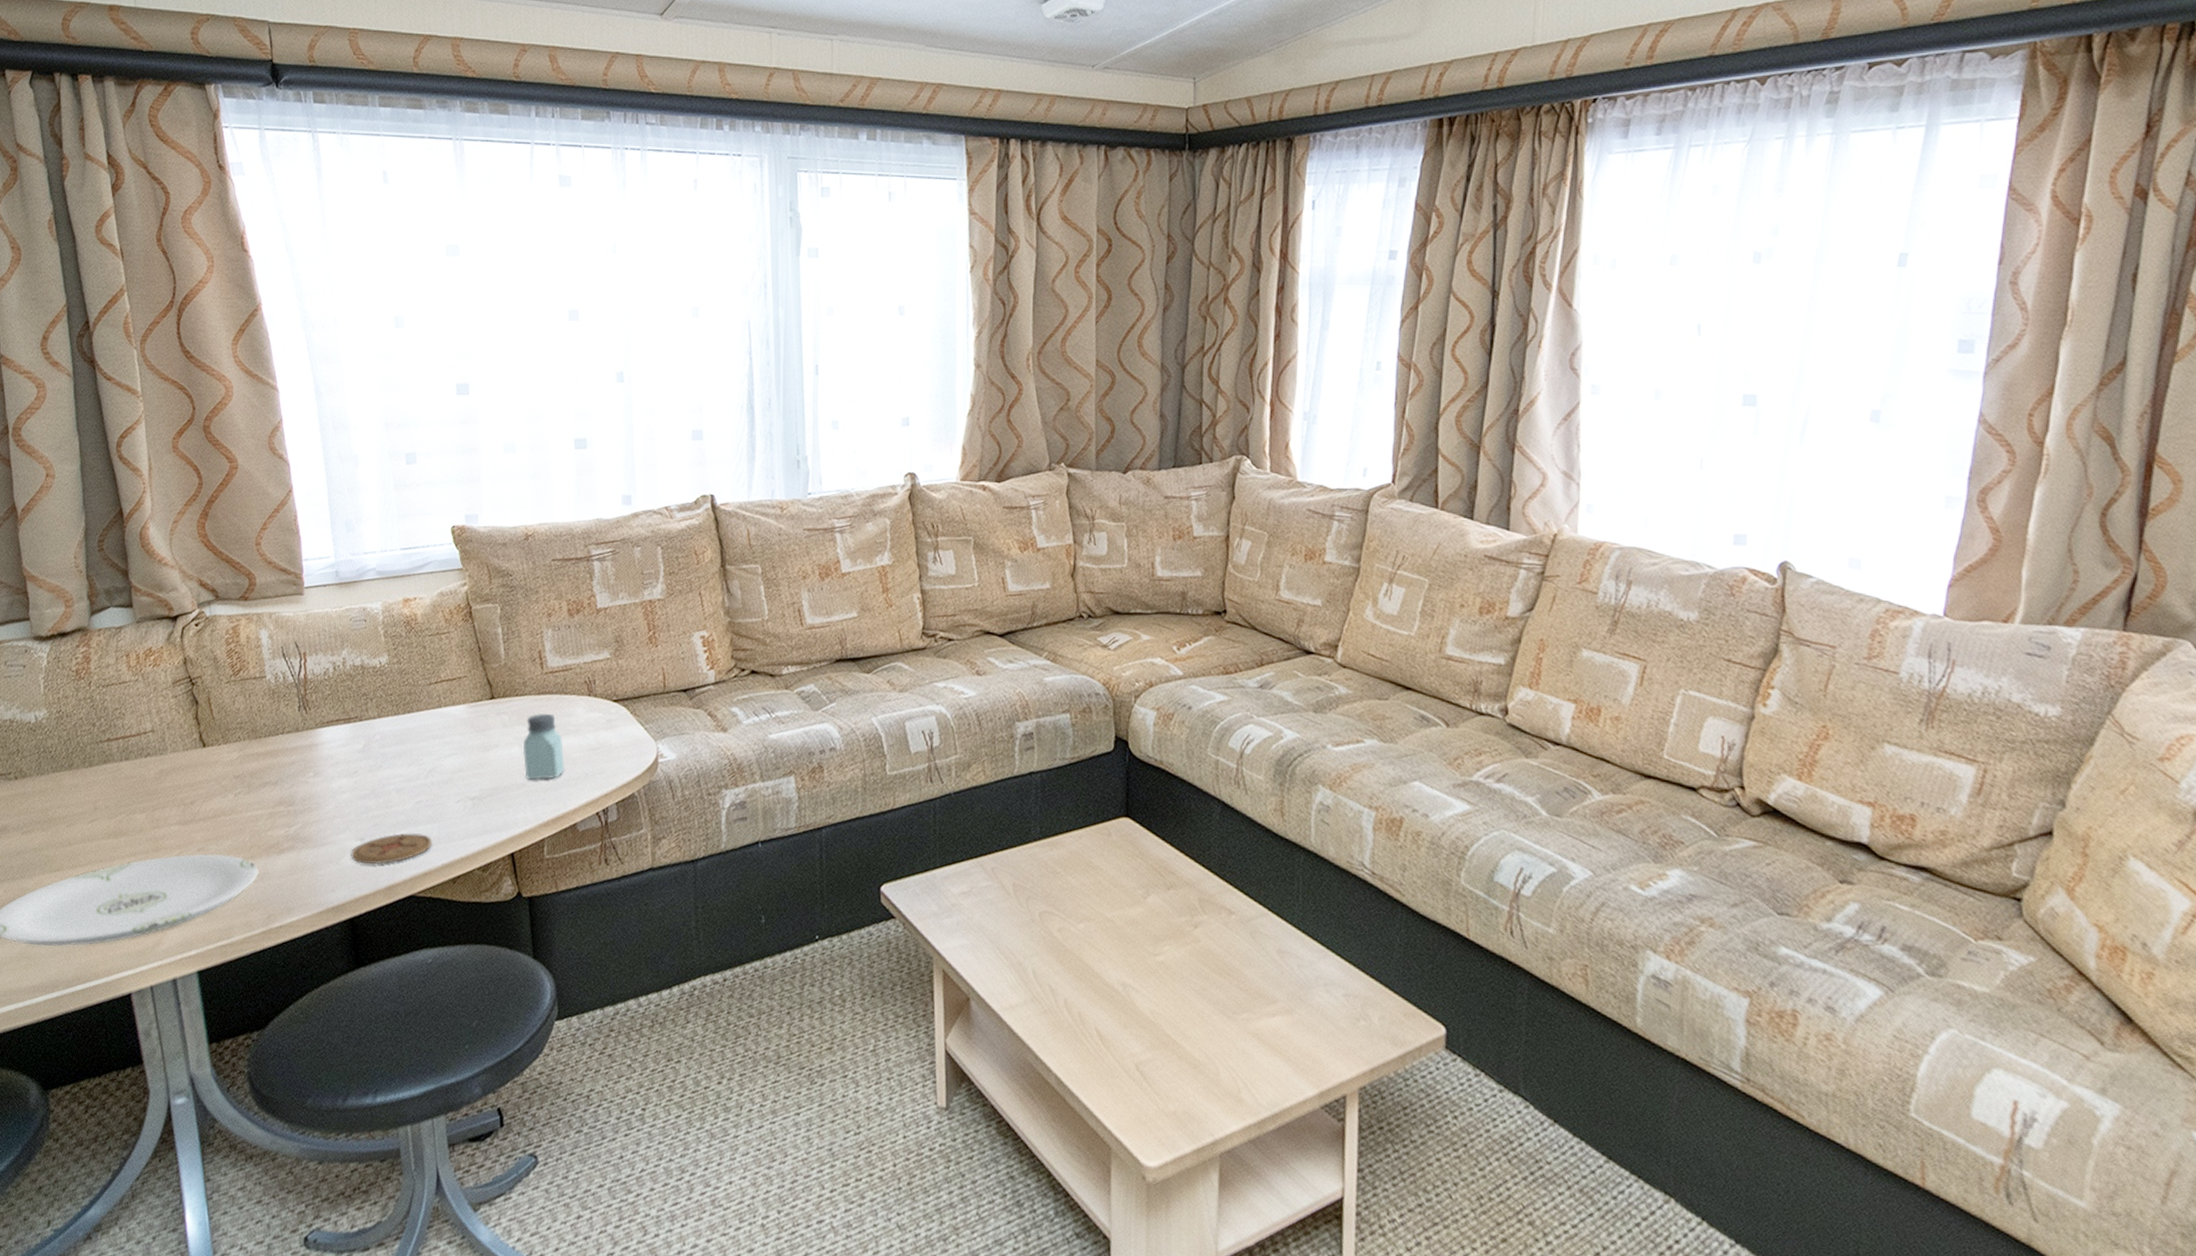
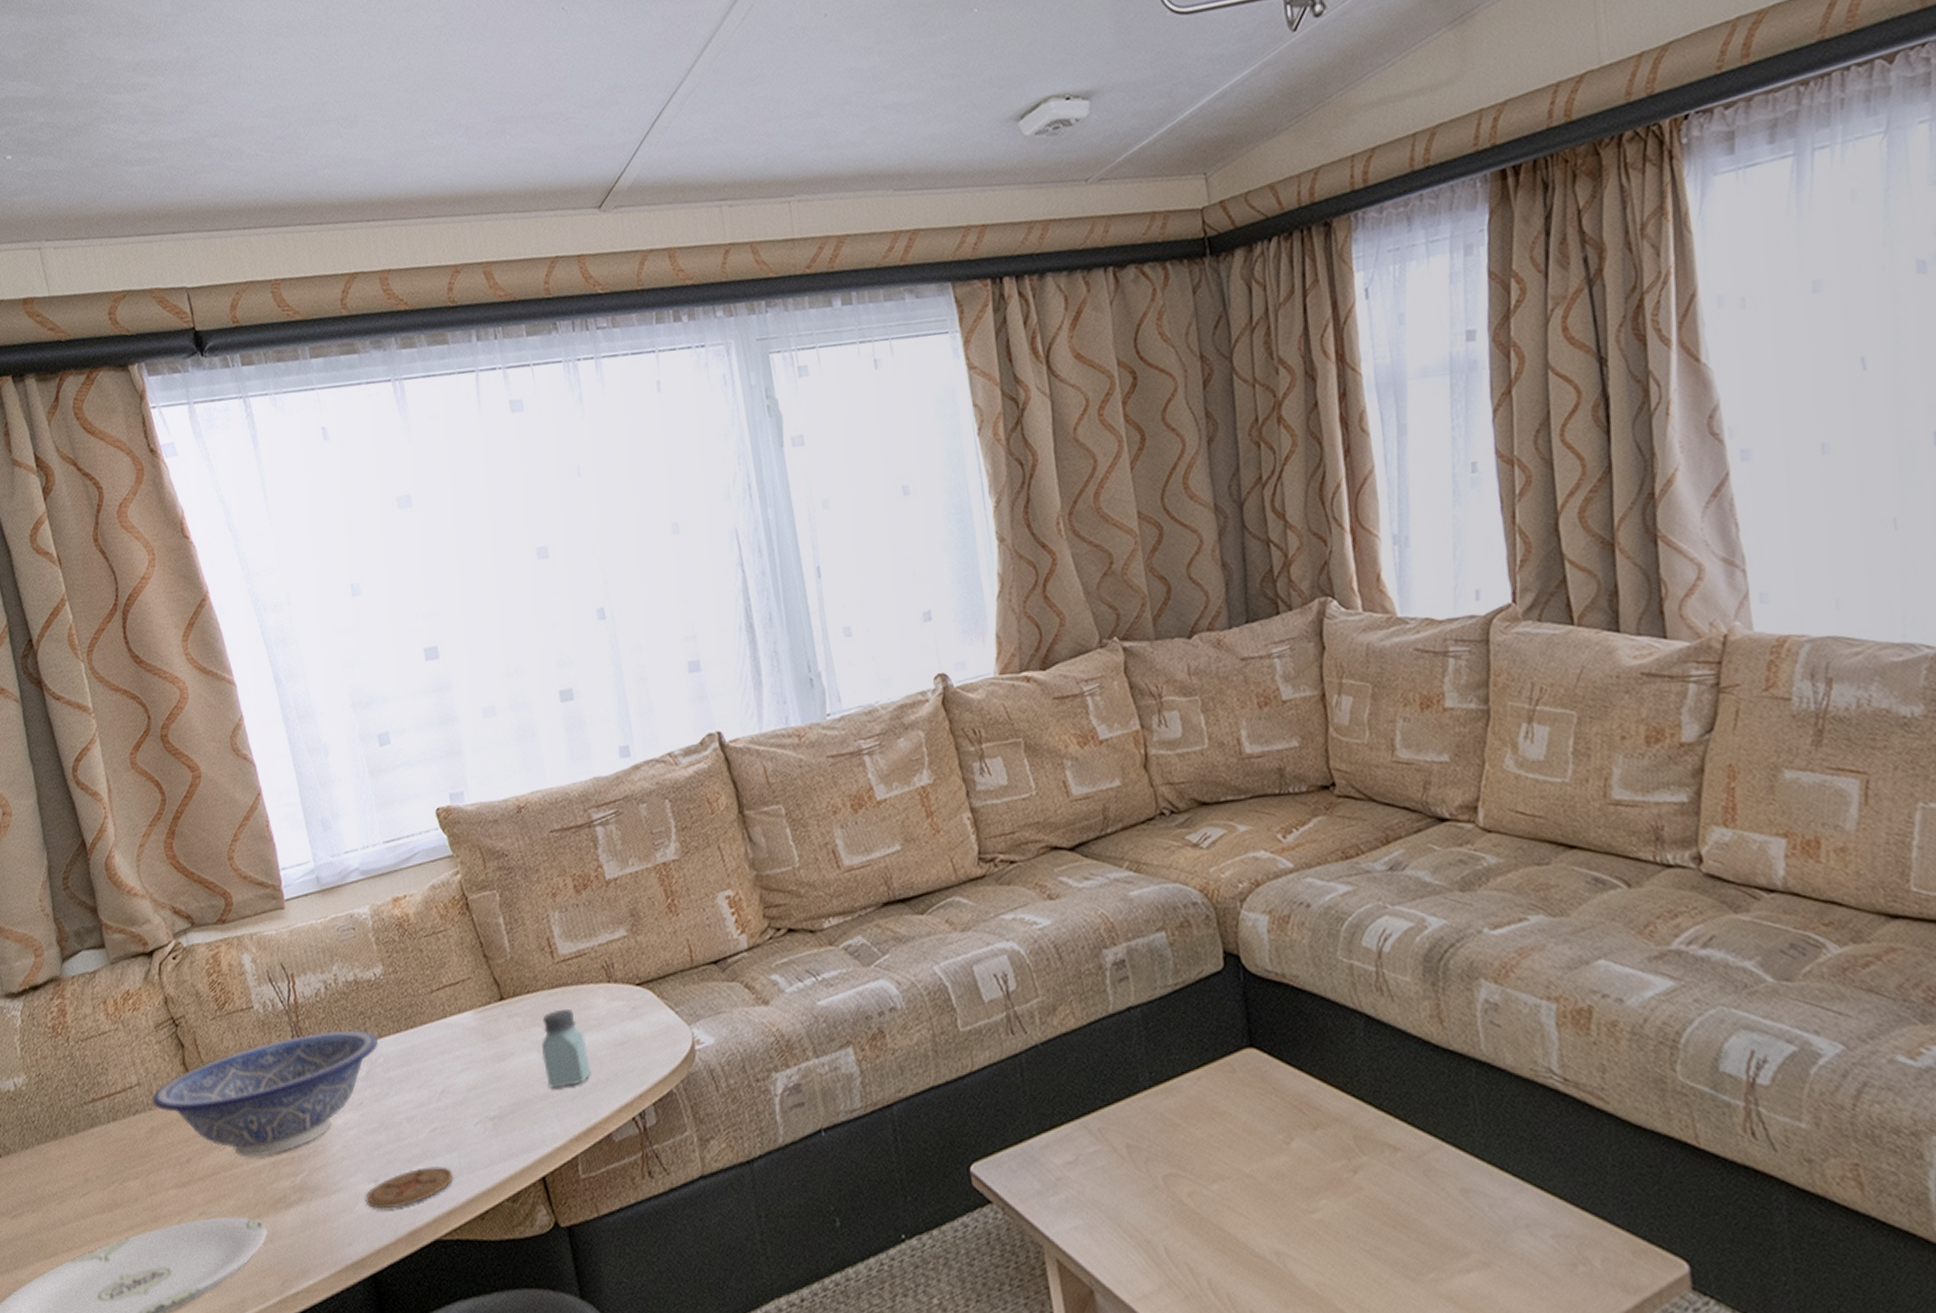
decorative bowl: none [164,706,377,807] -> present [152,1029,378,1157]

